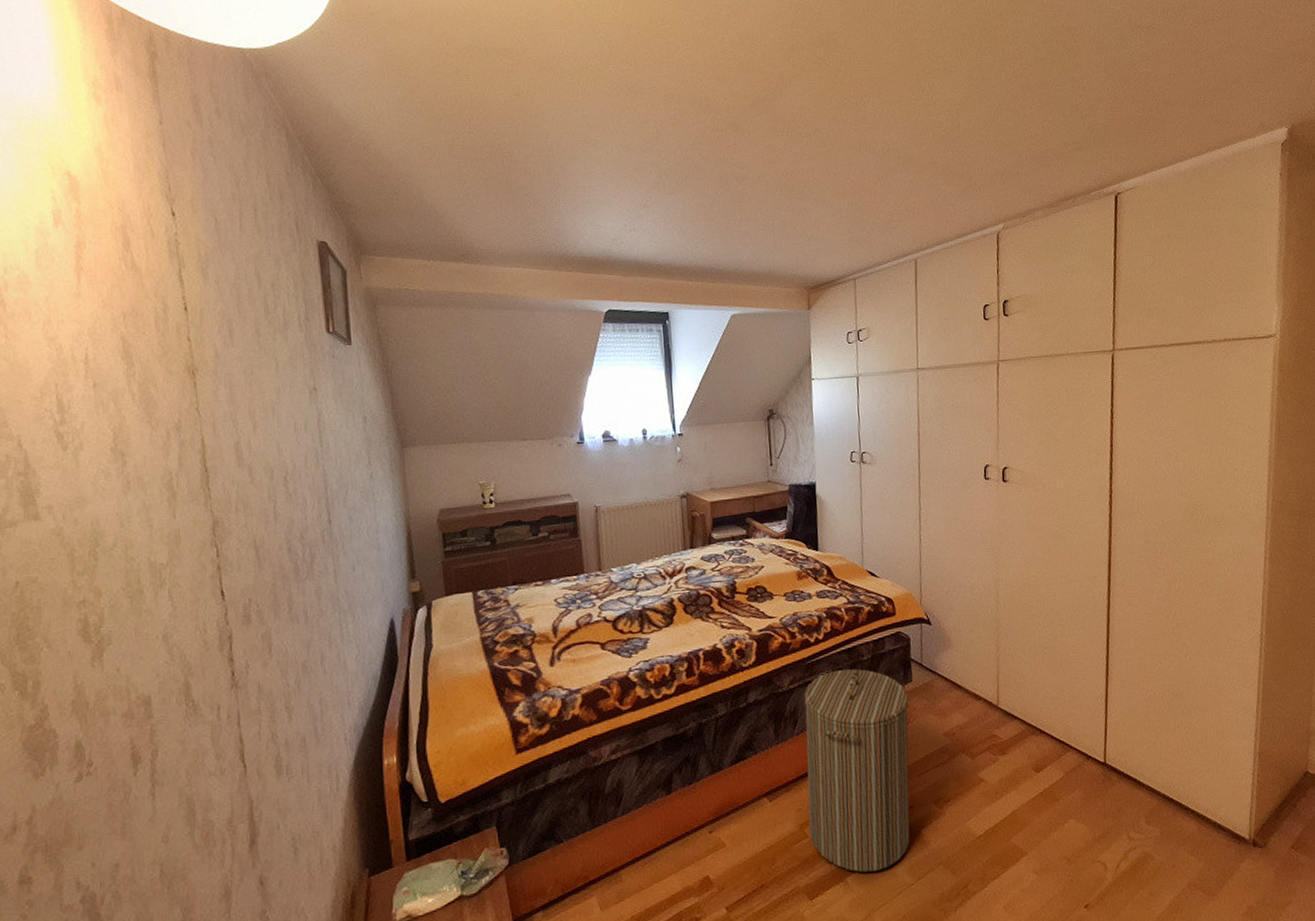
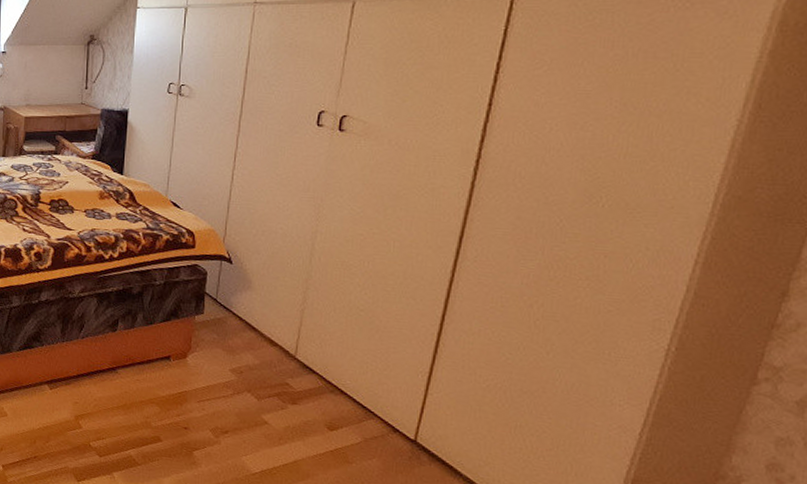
laundry hamper: present [804,669,910,873] -> none [83,288,198,476]

